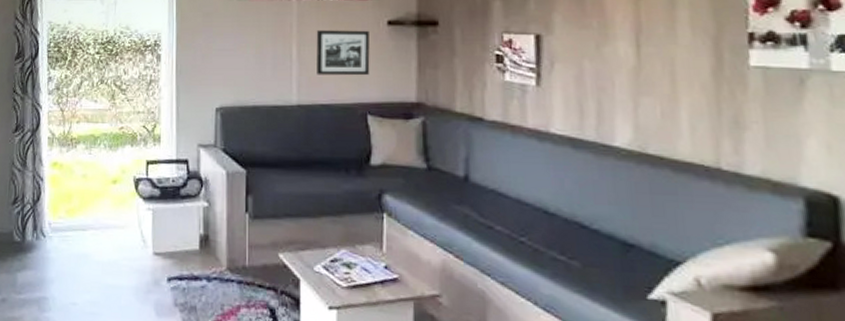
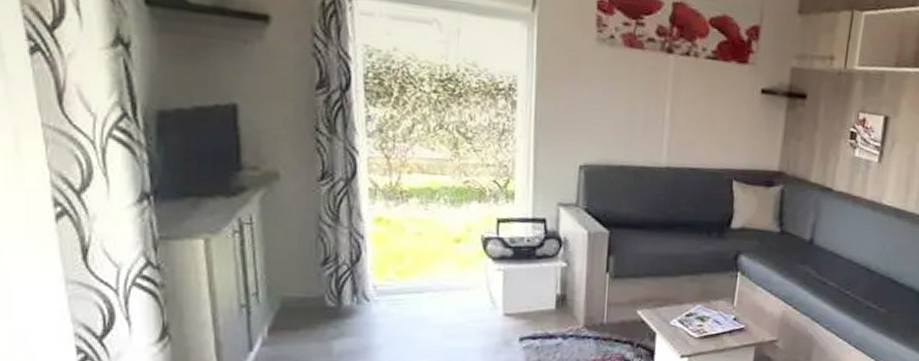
picture frame: present [316,30,370,76] -> none [688,91,743,143]

